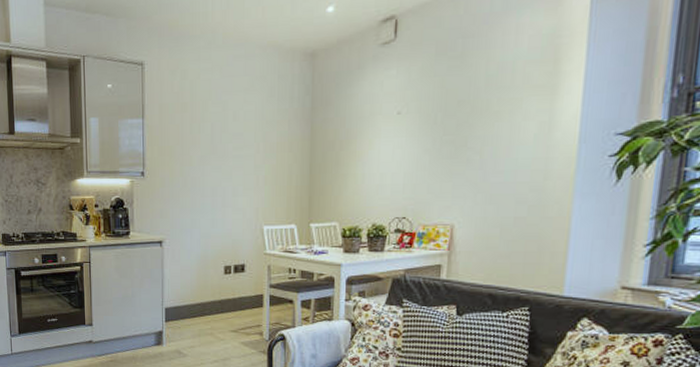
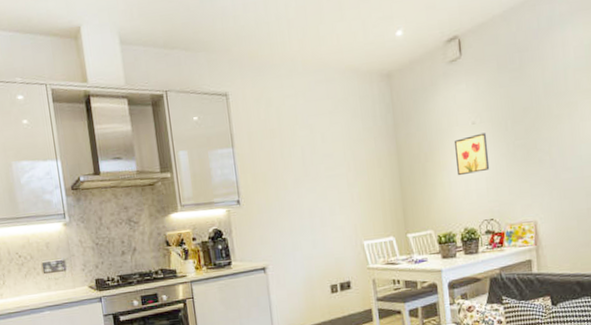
wall art: none [373,124,412,169] -> present [453,133,490,176]

